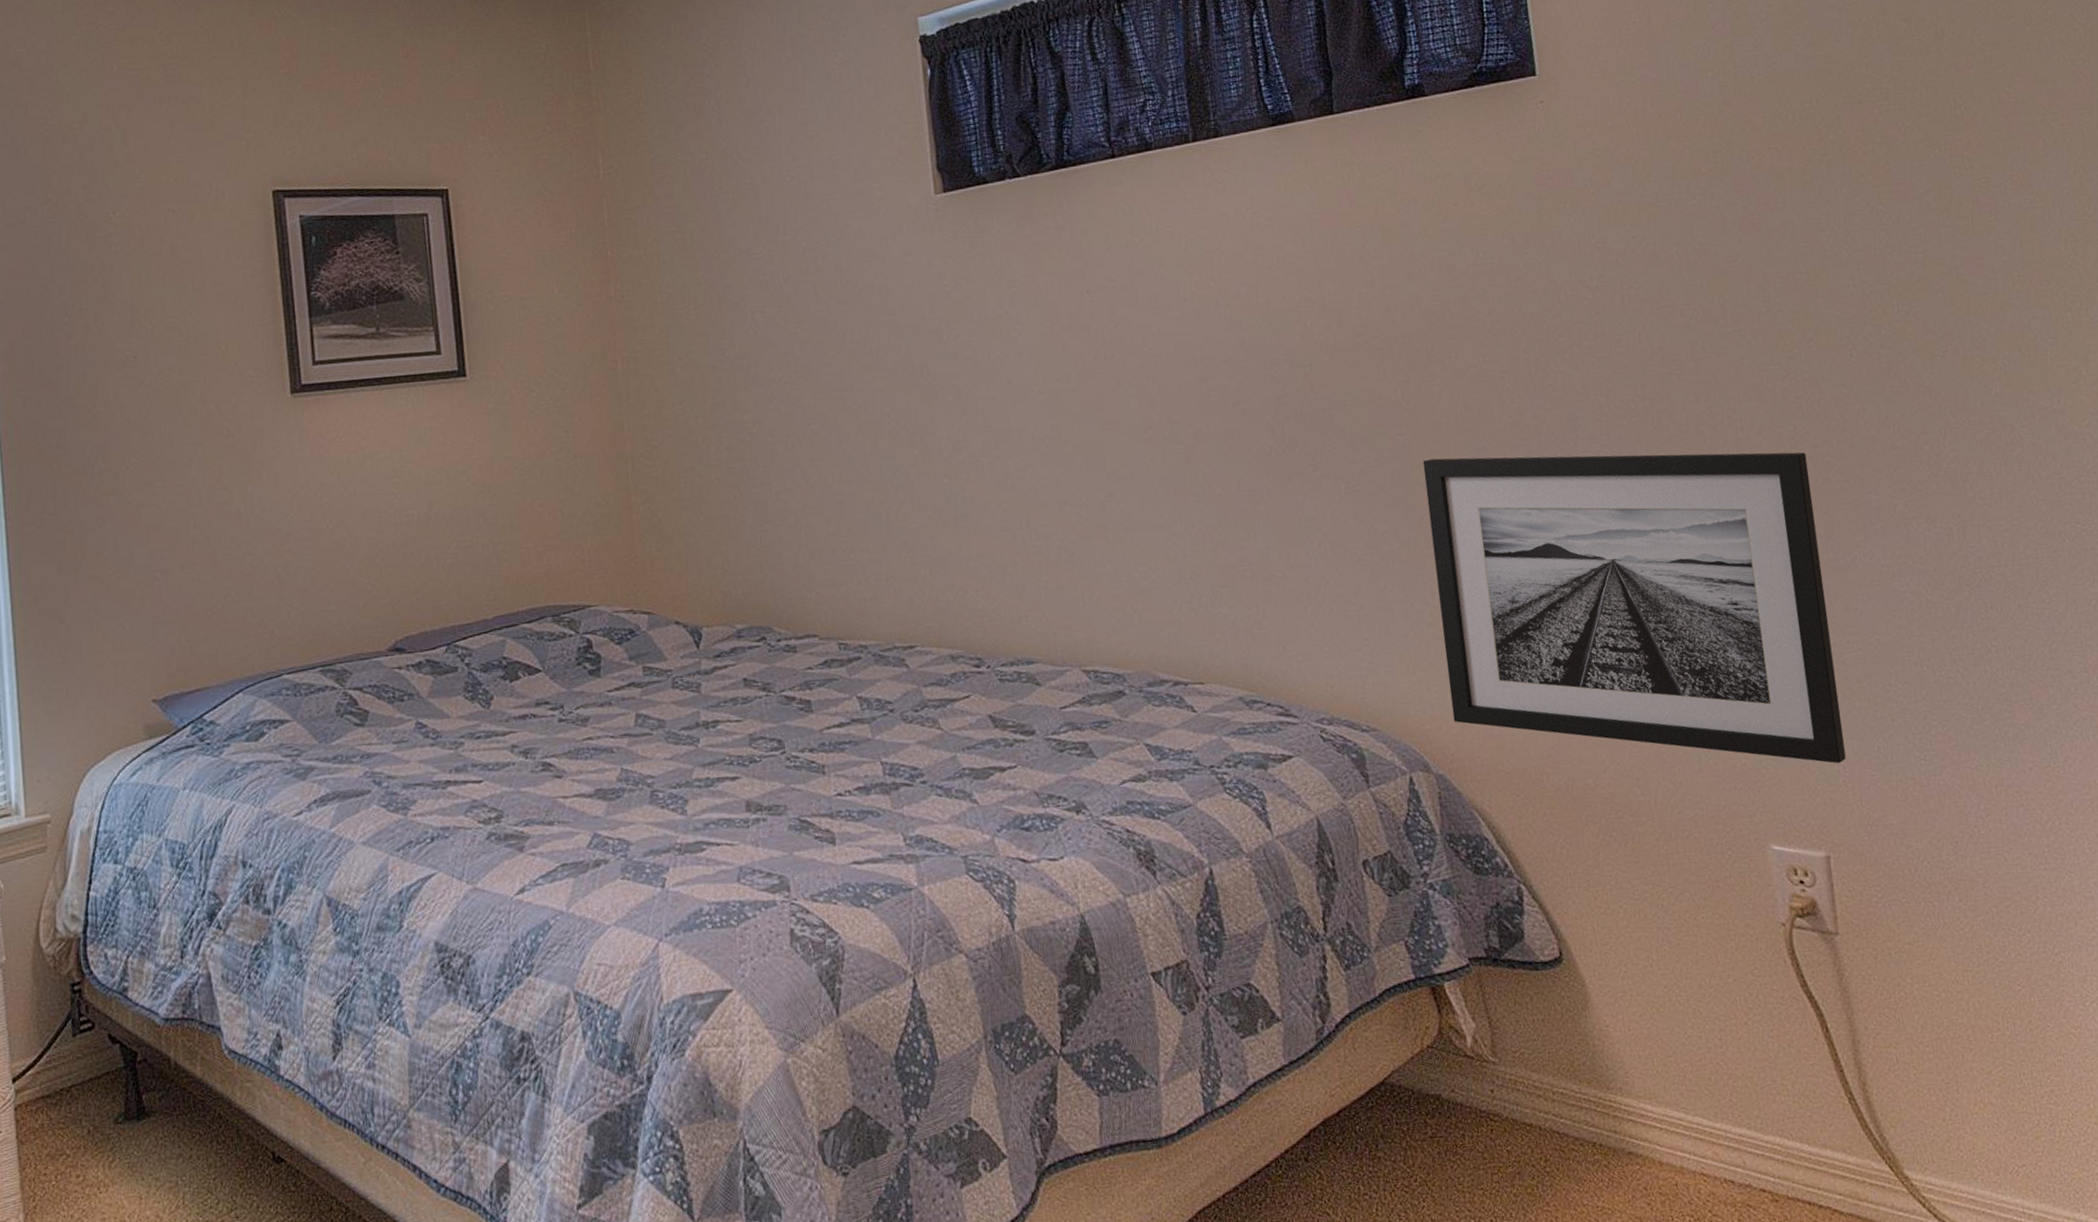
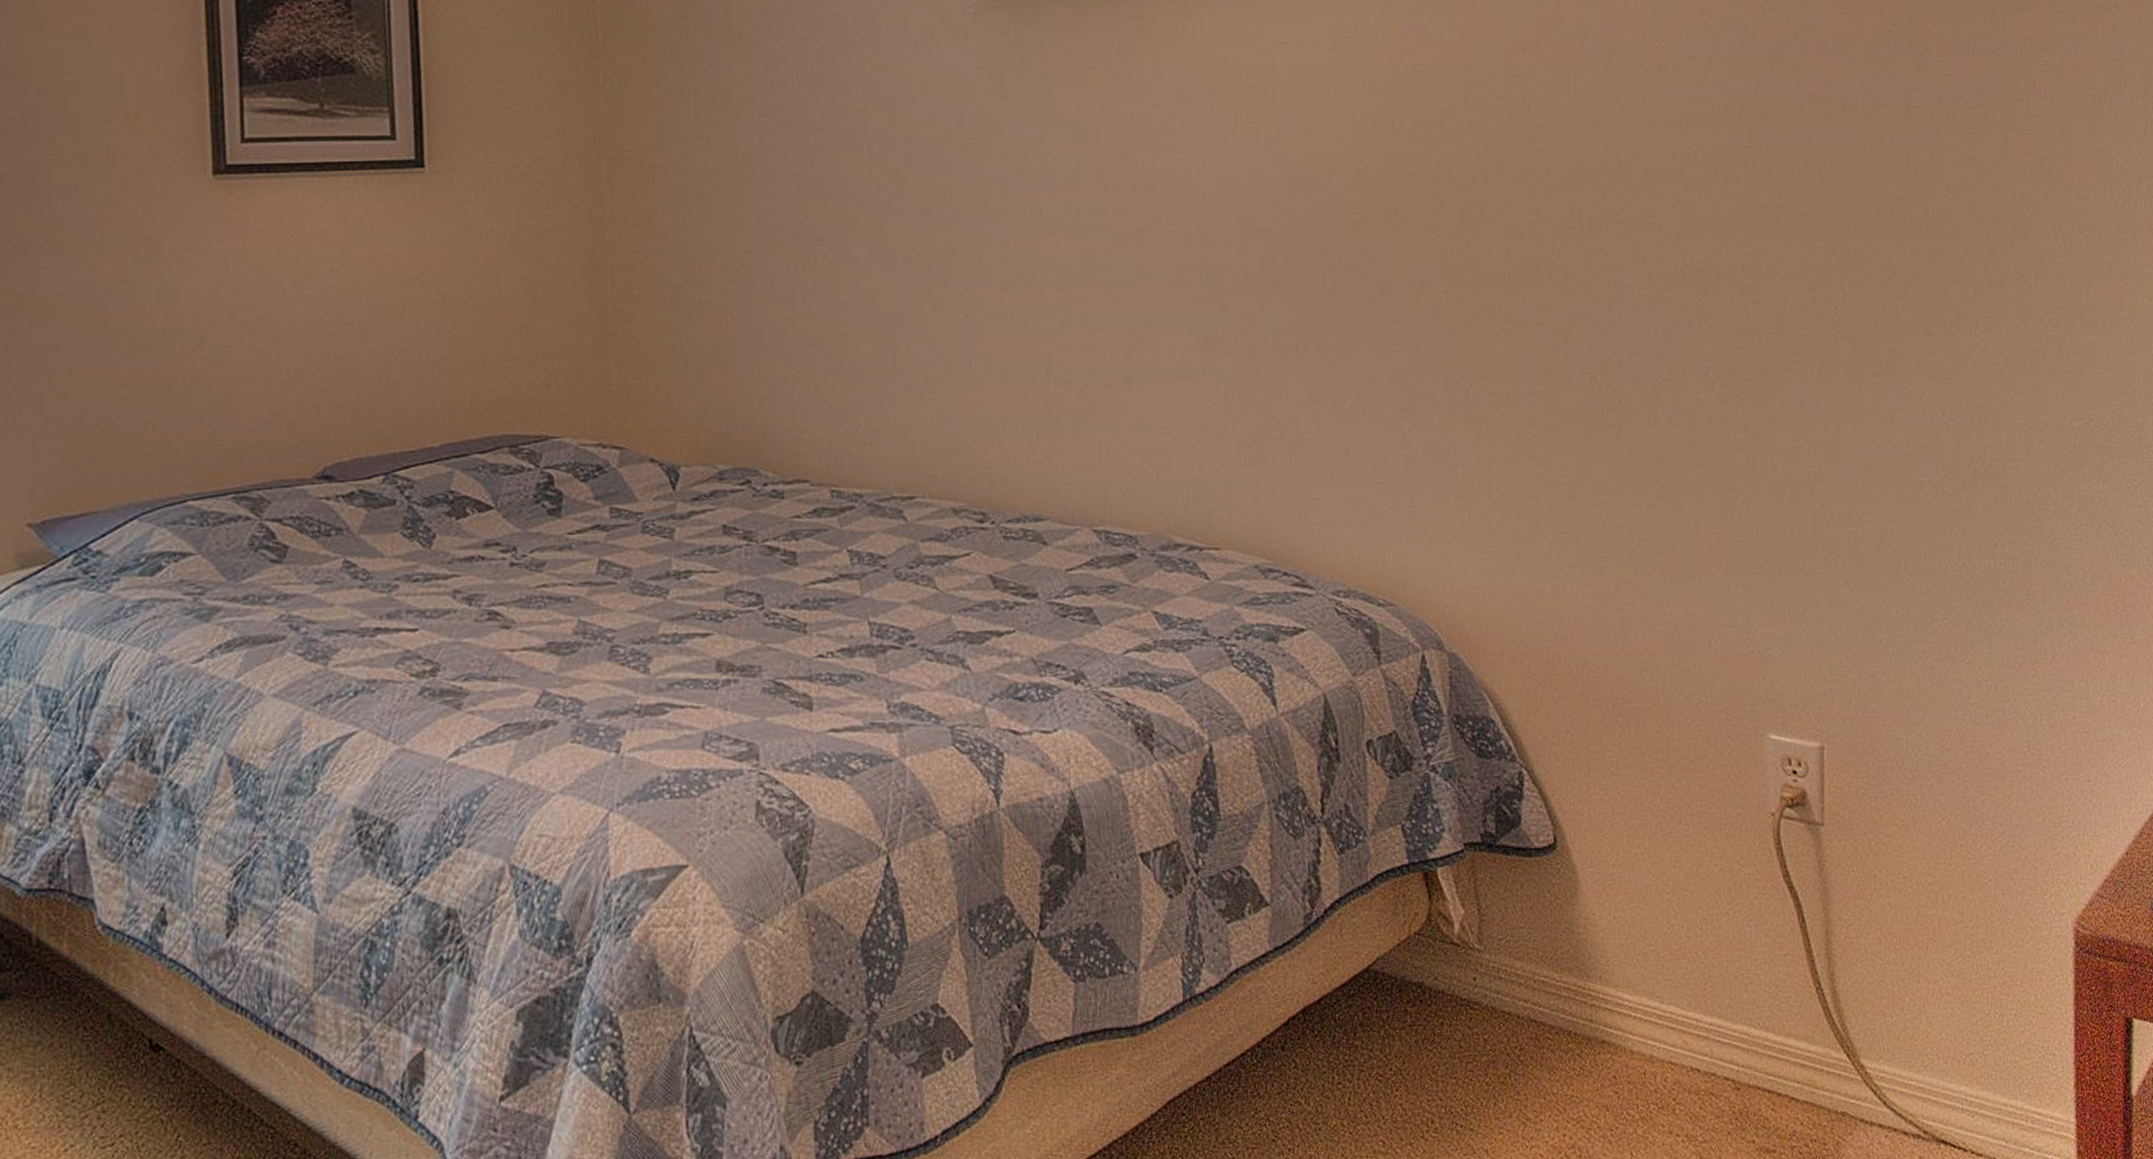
wall art: present [1422,452,1846,764] -> none [1465,320,1850,654]

